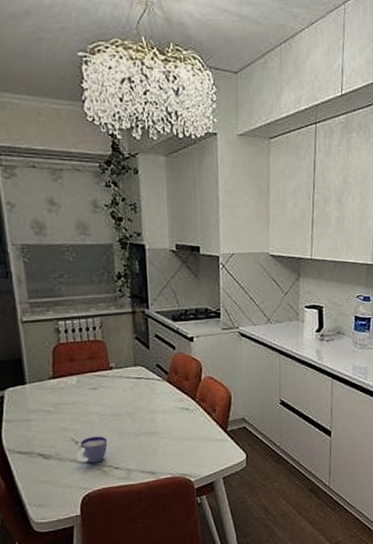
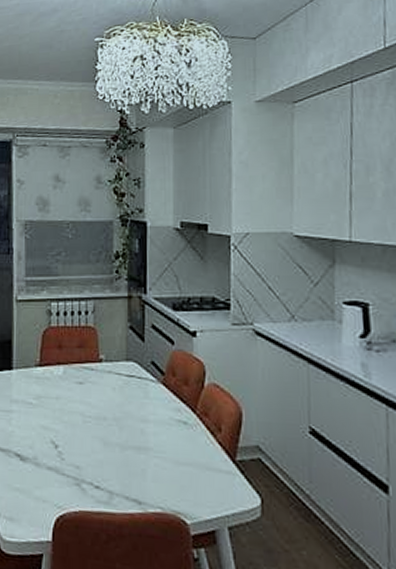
cup: present [76,436,108,464] -> none [54,441,90,477]

